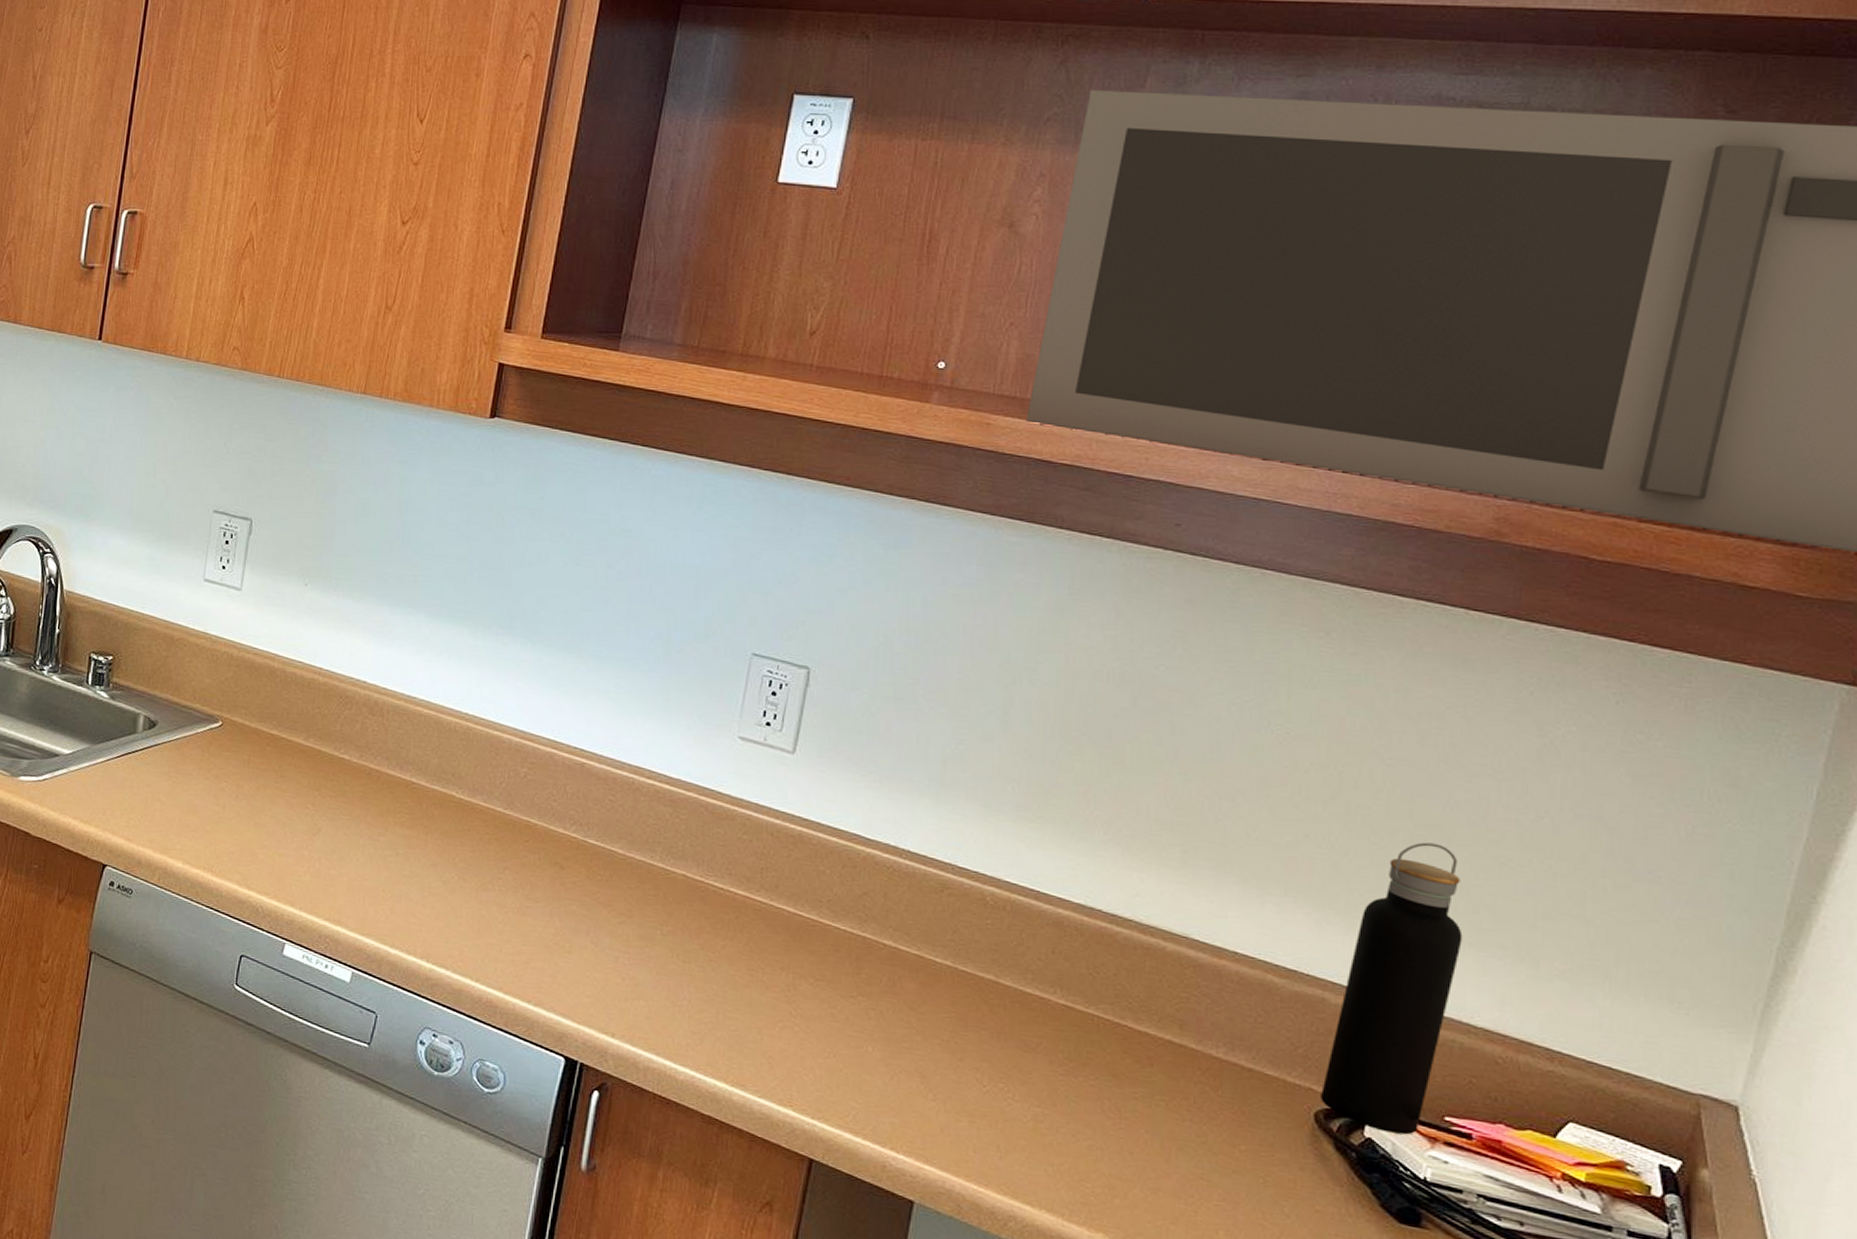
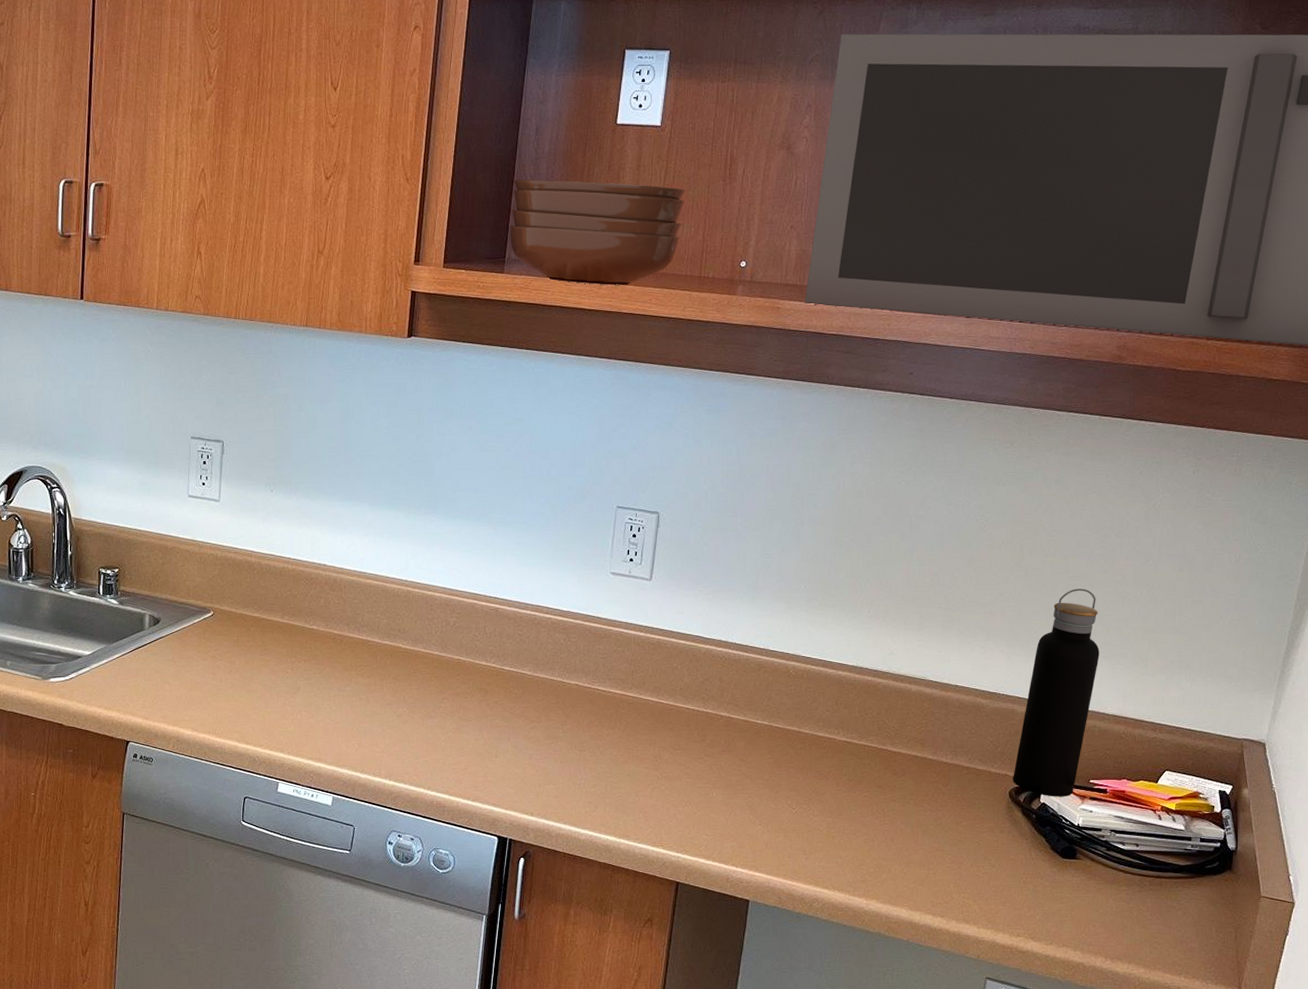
bowl: none [630,240,867,380] -> present [510,179,686,286]

